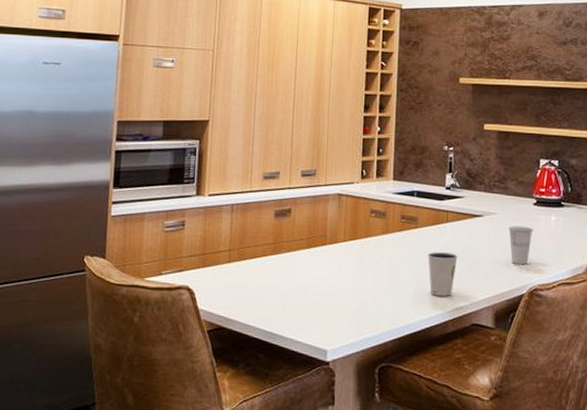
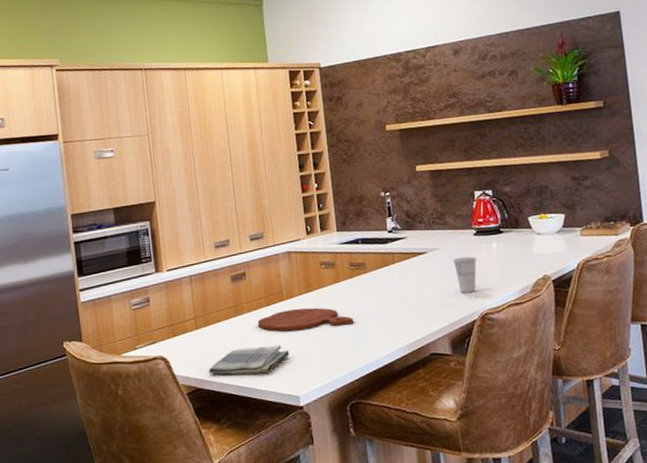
dish towel: none [235,290,324,321] -> present [208,345,289,375]
cutting board: none [295,255,397,280] -> present [257,307,355,331]
dixie cup: present [428,252,458,296] -> none [380,291,409,333]

